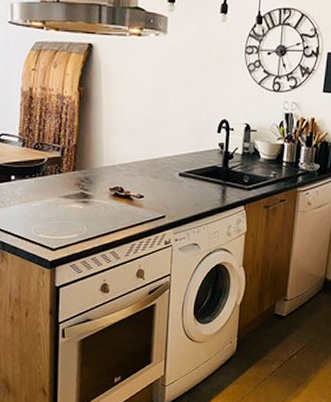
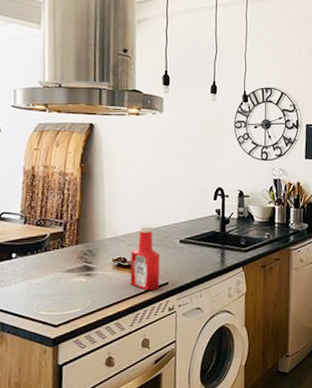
ketchup bottle: none [127,156,158,223] -> present [130,225,160,291]

